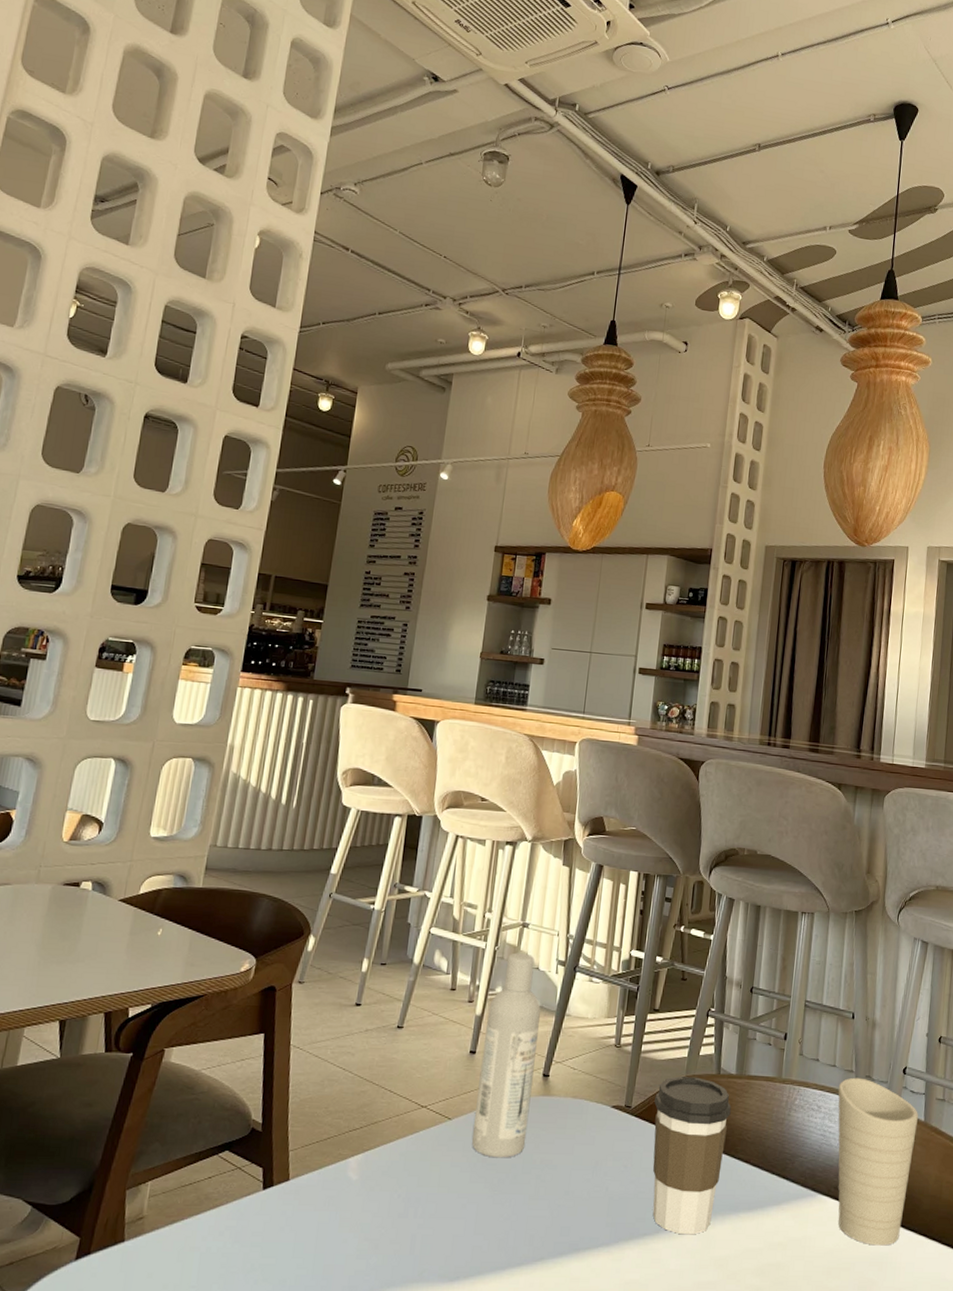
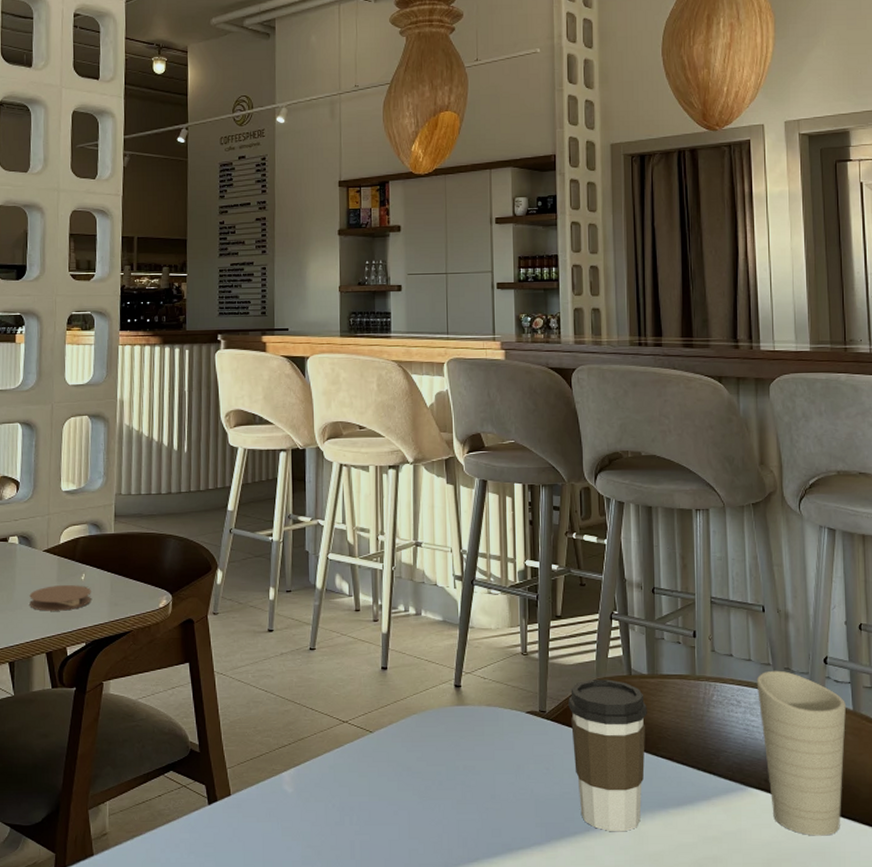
coaster: none [93,939,167,968] -> present [29,585,91,611]
bottle: present [472,952,541,1158] -> none [393,571,447,767]

